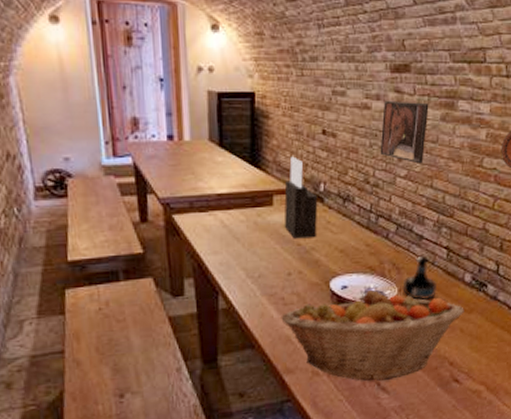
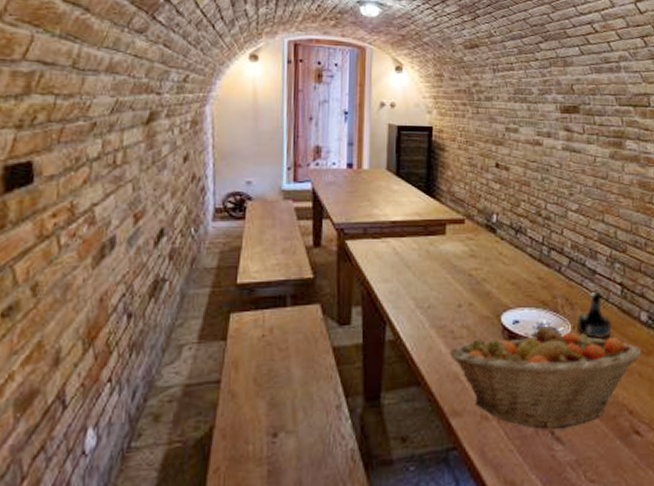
knife block: present [284,156,318,239] -> none [456,187,490,269]
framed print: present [380,100,429,164] -> none [551,138,598,199]

